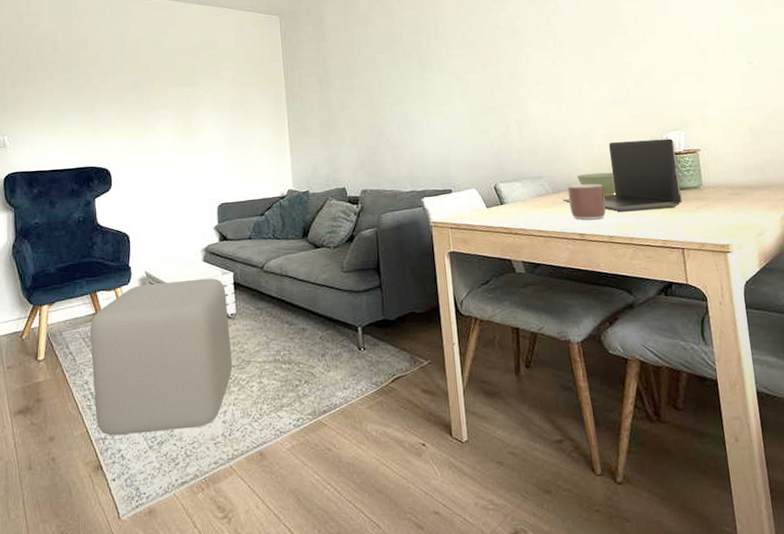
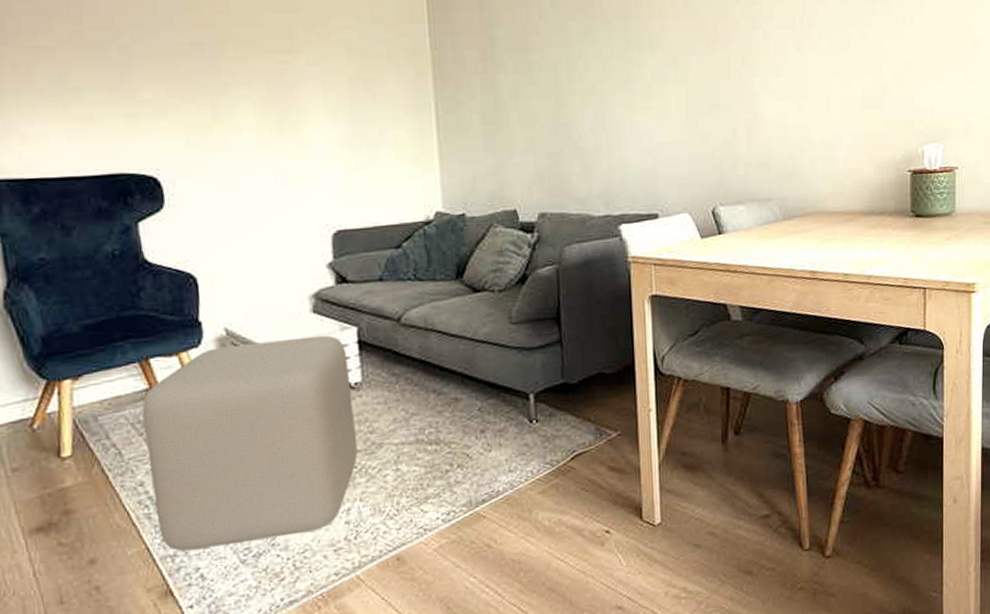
laptop computer: present [563,138,682,212] -> none [795,152,931,244]
mug: present [567,184,606,220] -> none [801,208,844,255]
bowl: present [577,172,616,196] -> none [814,194,858,224]

